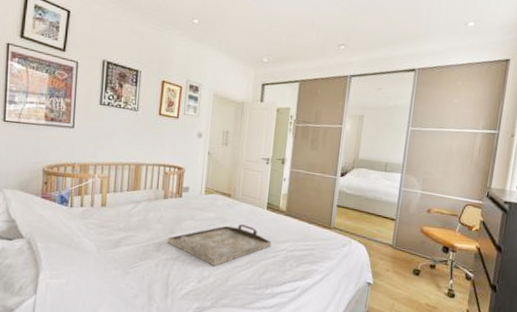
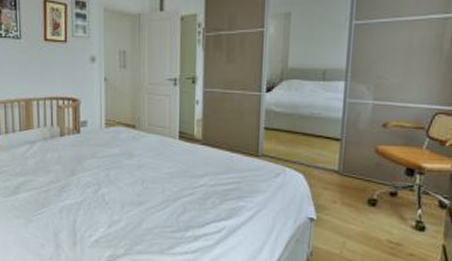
serving tray: present [167,224,271,267] -> none [69,159,188,209]

